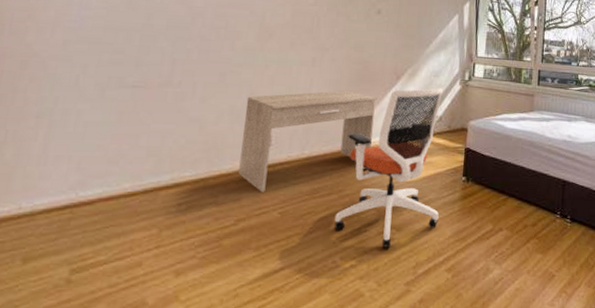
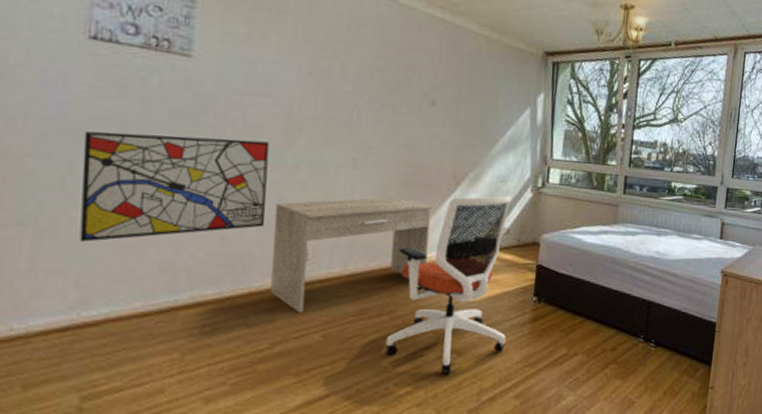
wall art: none [85,39,245,131] -> present [79,131,269,242]

